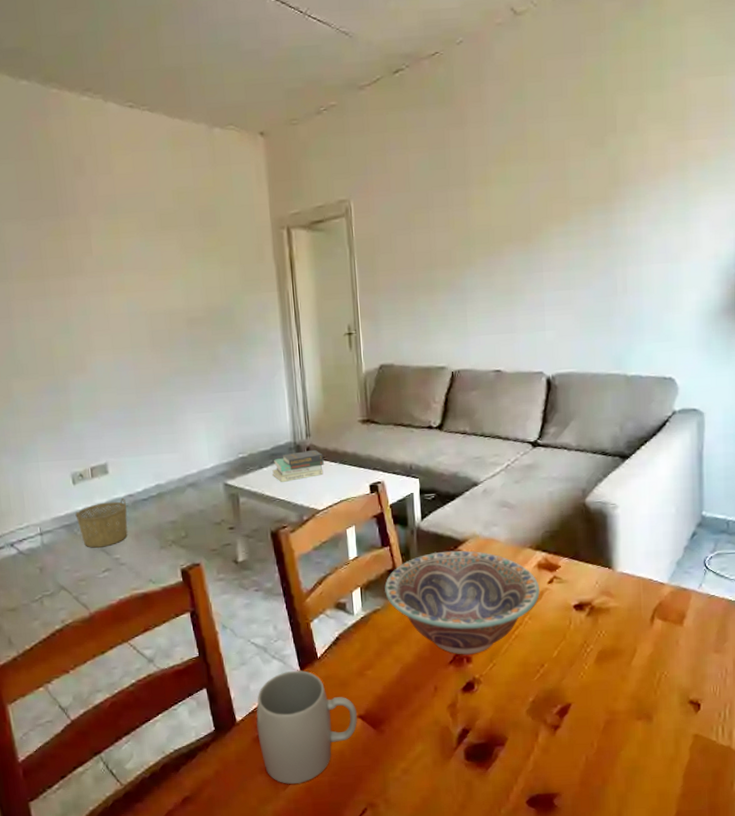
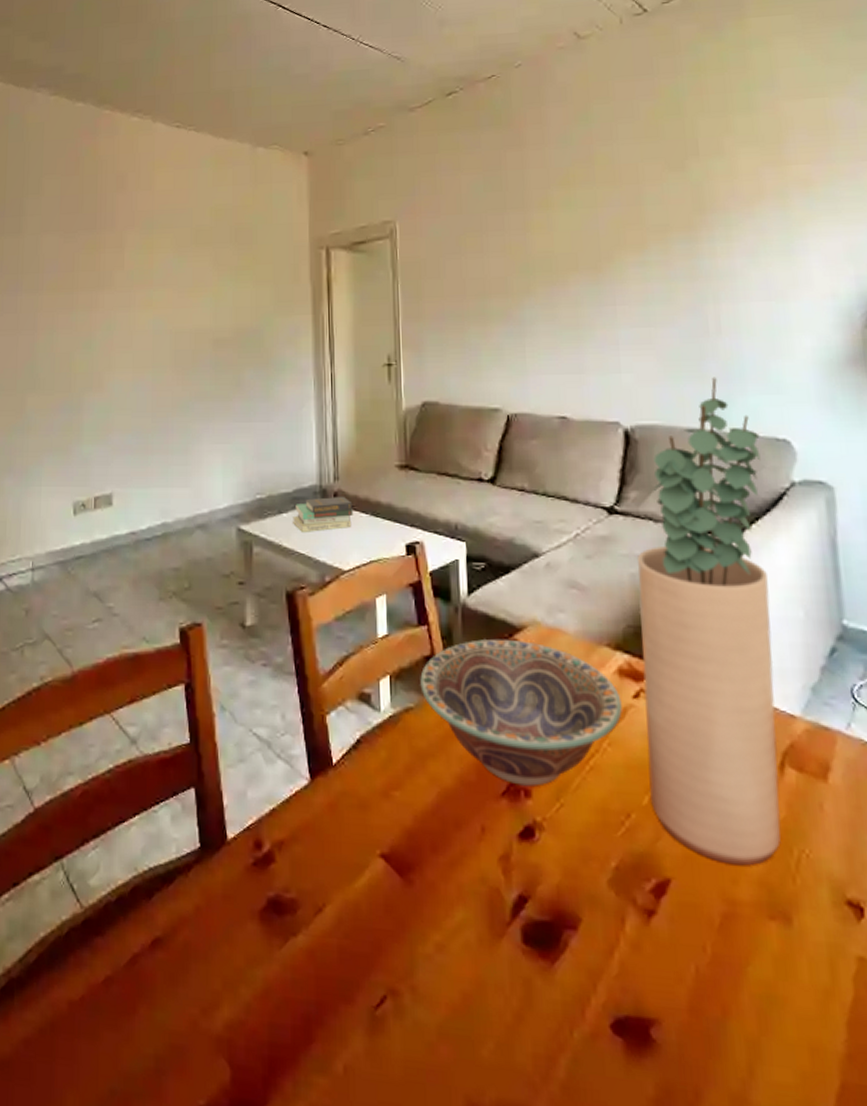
basket: present [75,497,128,548] -> none [71,535,128,592]
mug: present [256,670,358,784] -> none [252,777,380,944]
vase: none [554,329,652,689] -> present [637,377,781,866]

